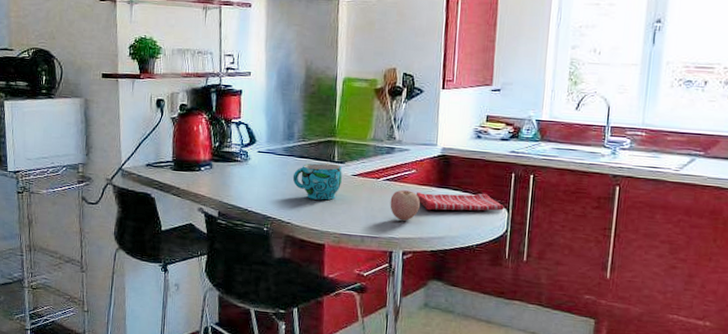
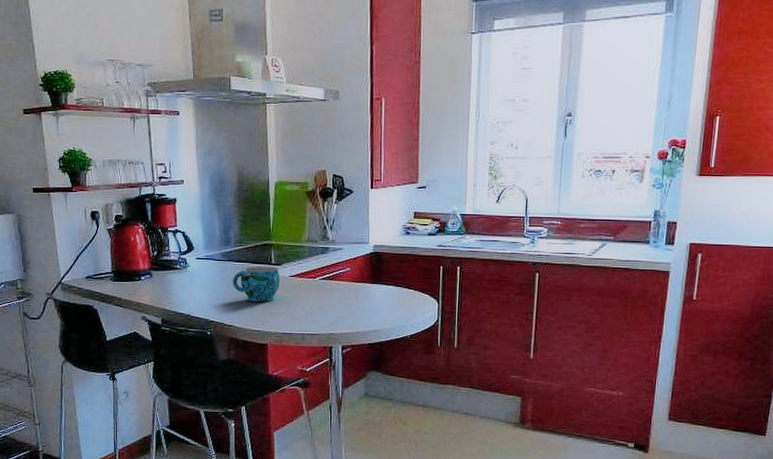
apple: present [390,190,420,221] -> none [327,288,356,317]
dish towel: present [415,192,504,211] -> none [351,286,435,306]

